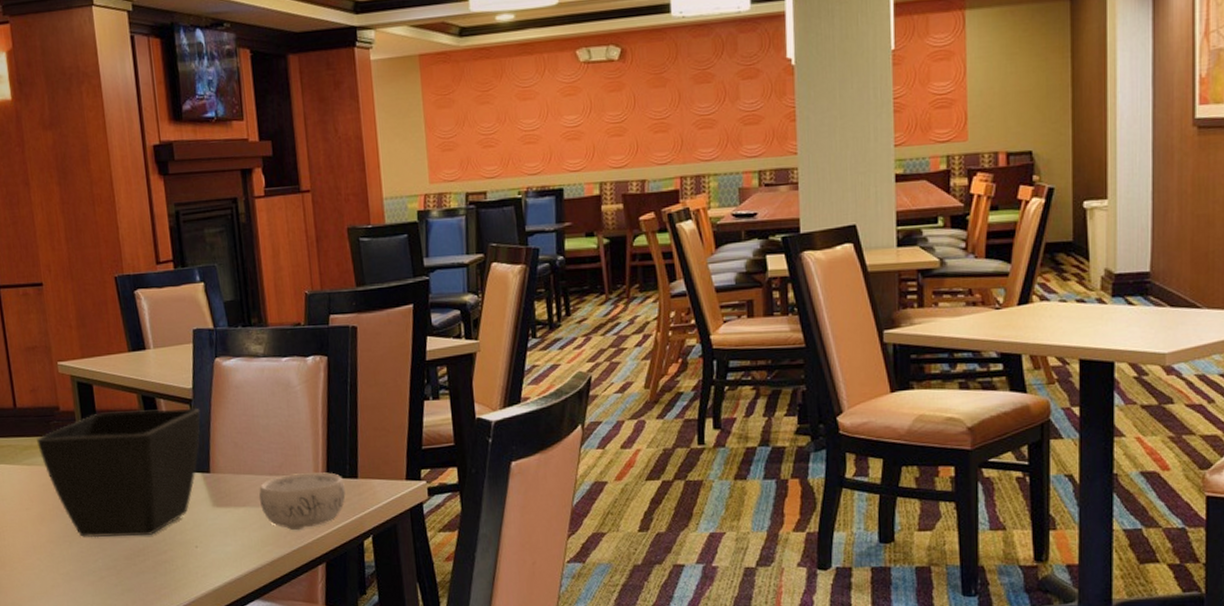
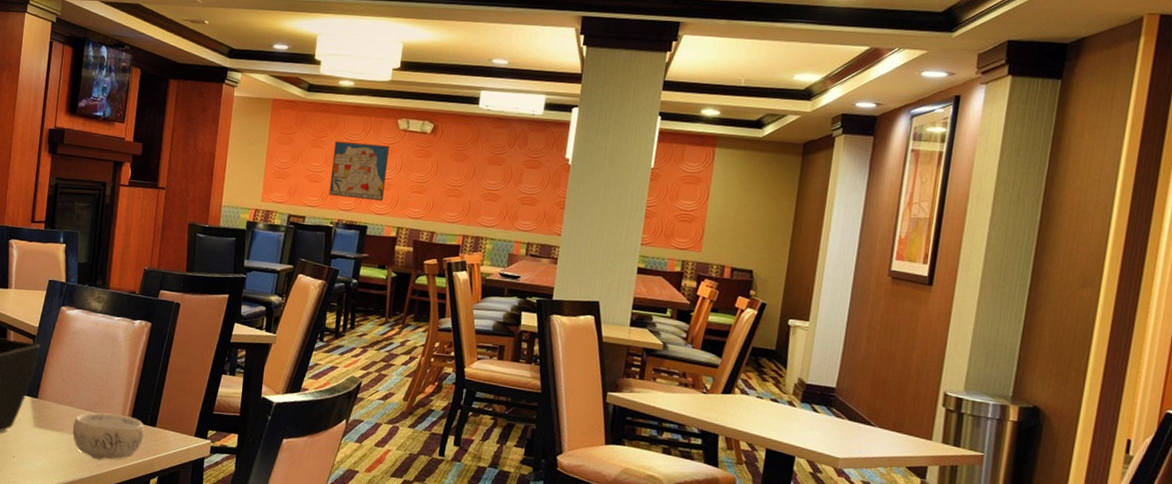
wall art: none [504,85,576,161] -> present [328,141,389,202]

